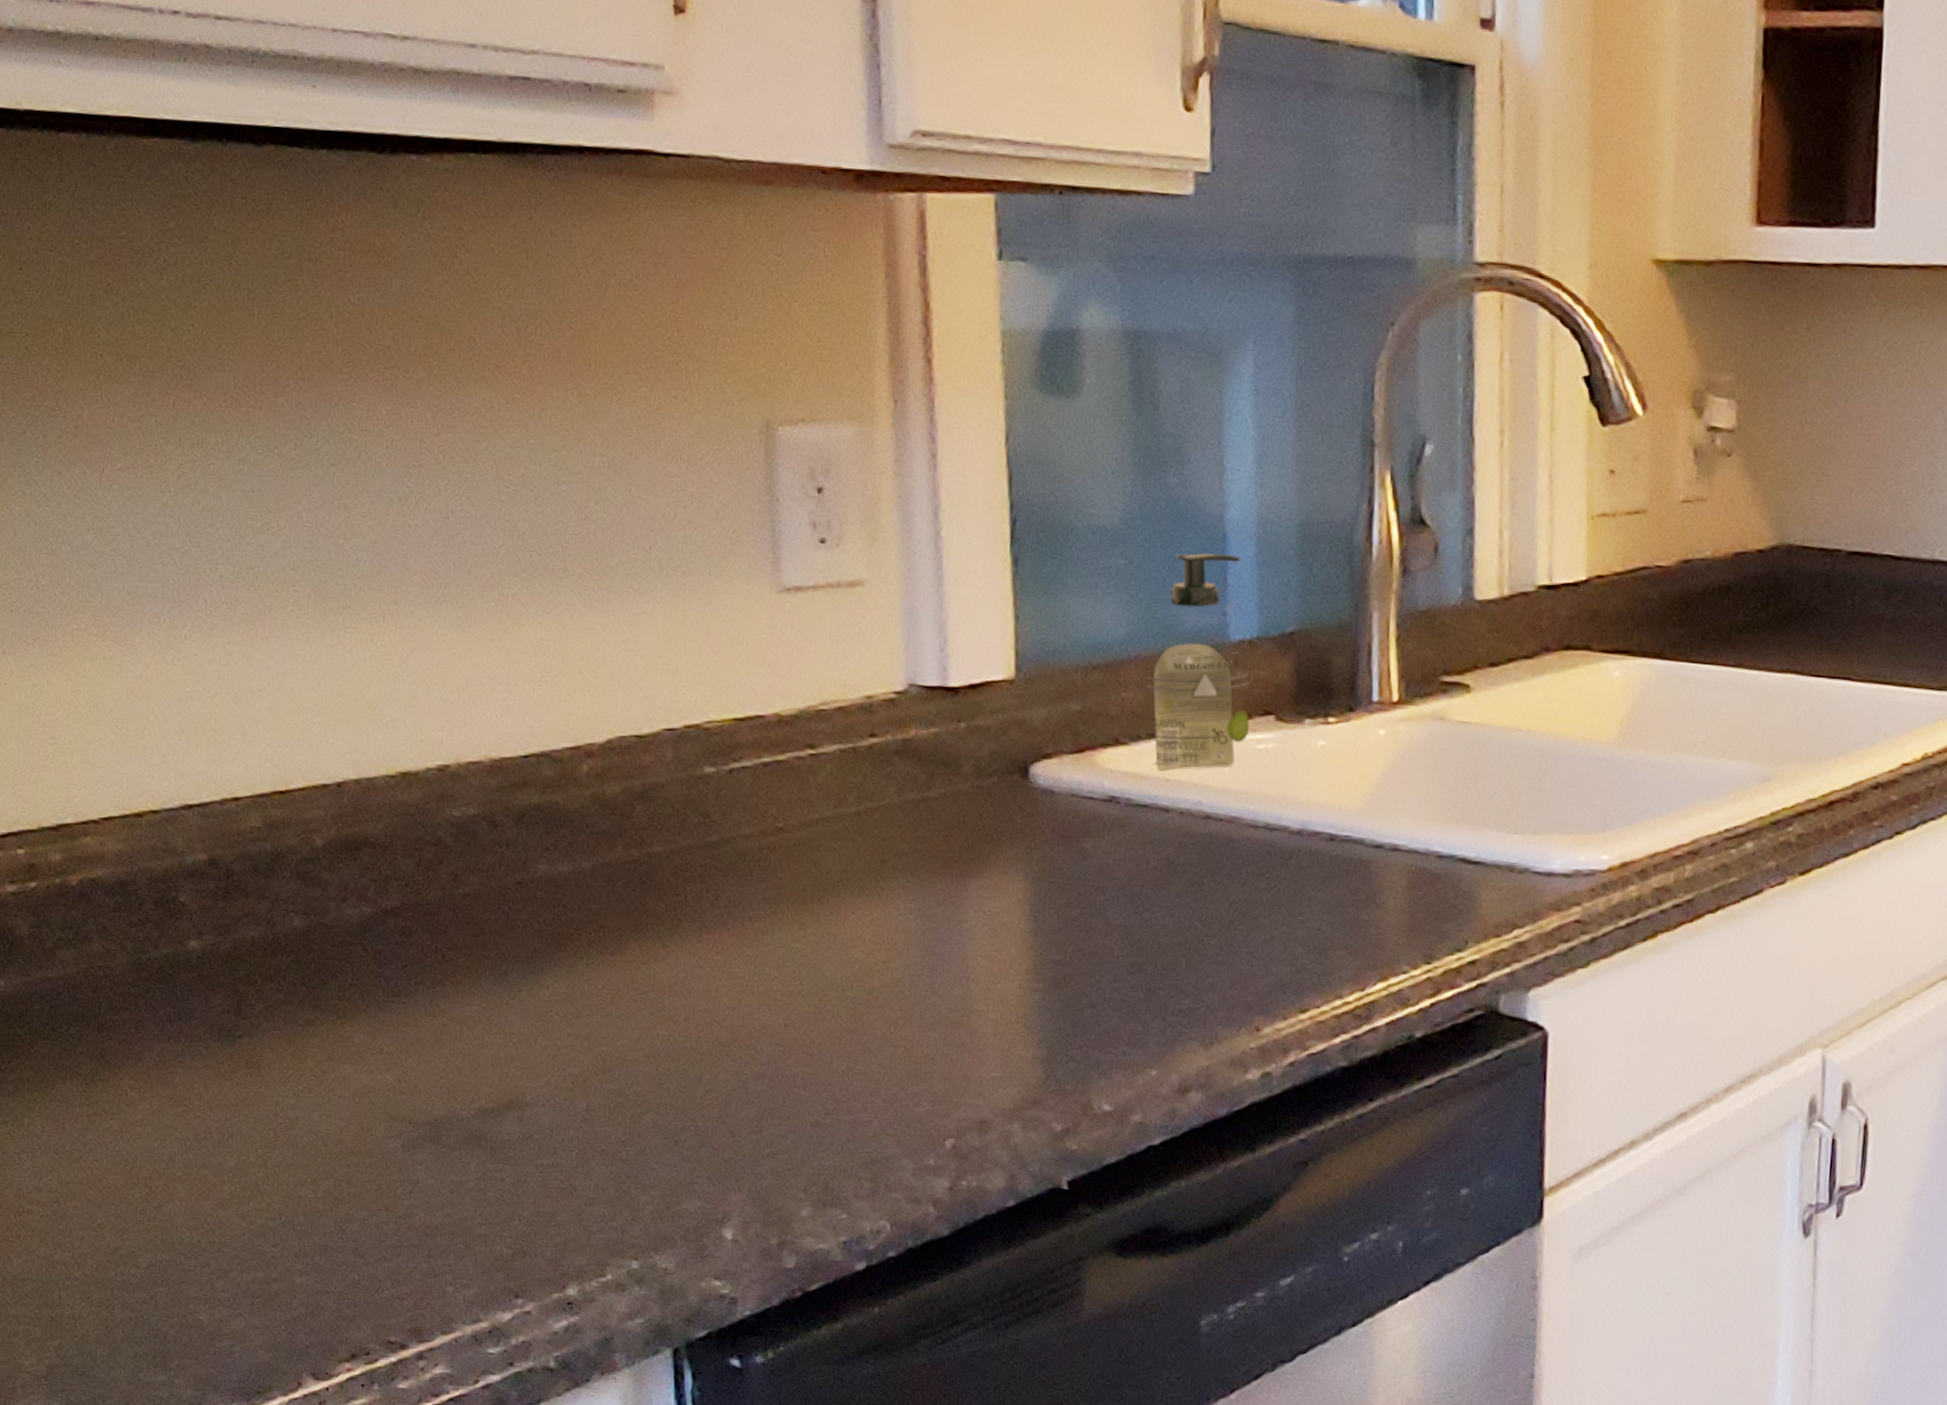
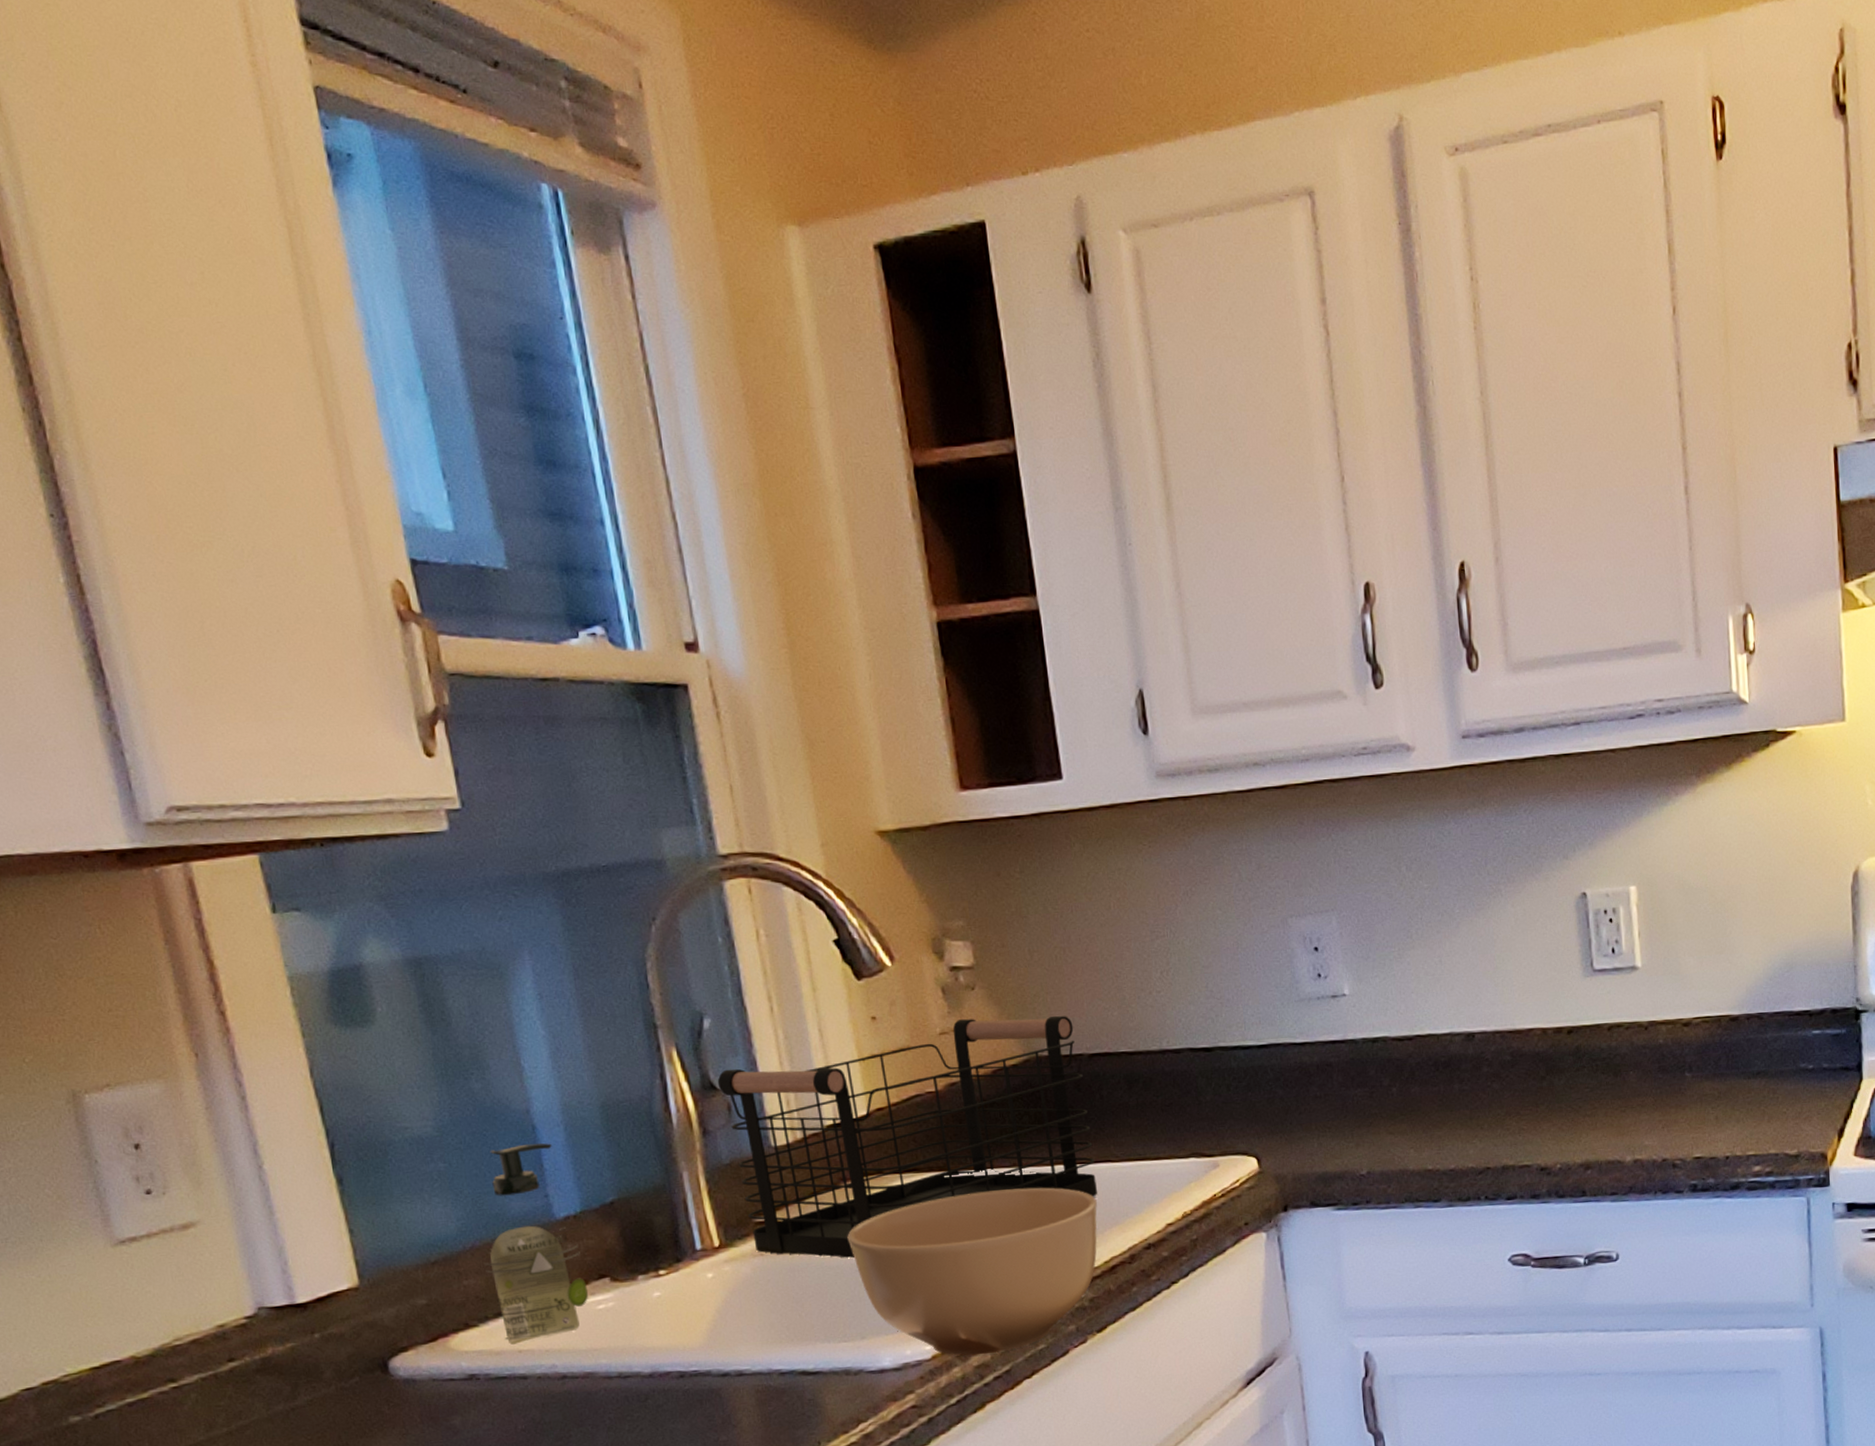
dish rack: none [1428,488,1836,741] -> present [717,1015,1097,1259]
bowl: none [1538,689,1826,878] -> present [847,1187,1097,1356]

